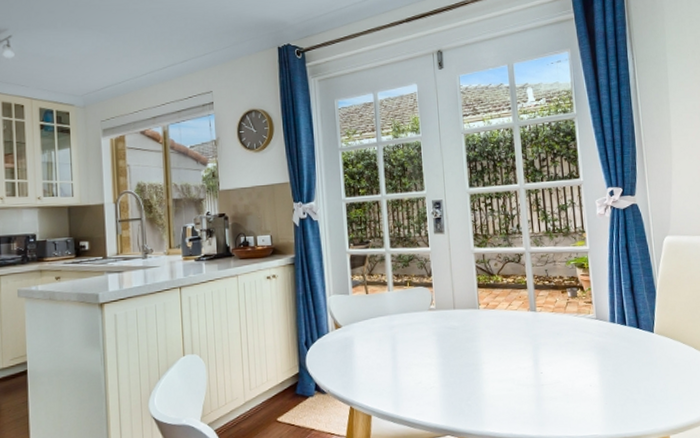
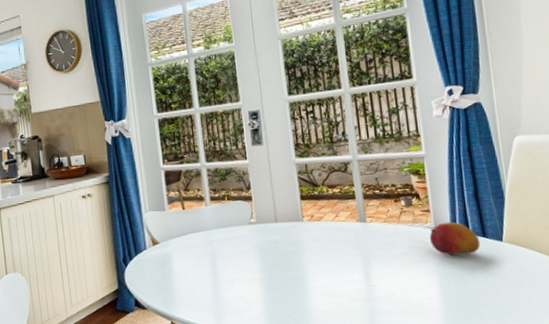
fruit: none [591,313,635,345] -> present [429,221,481,256]

